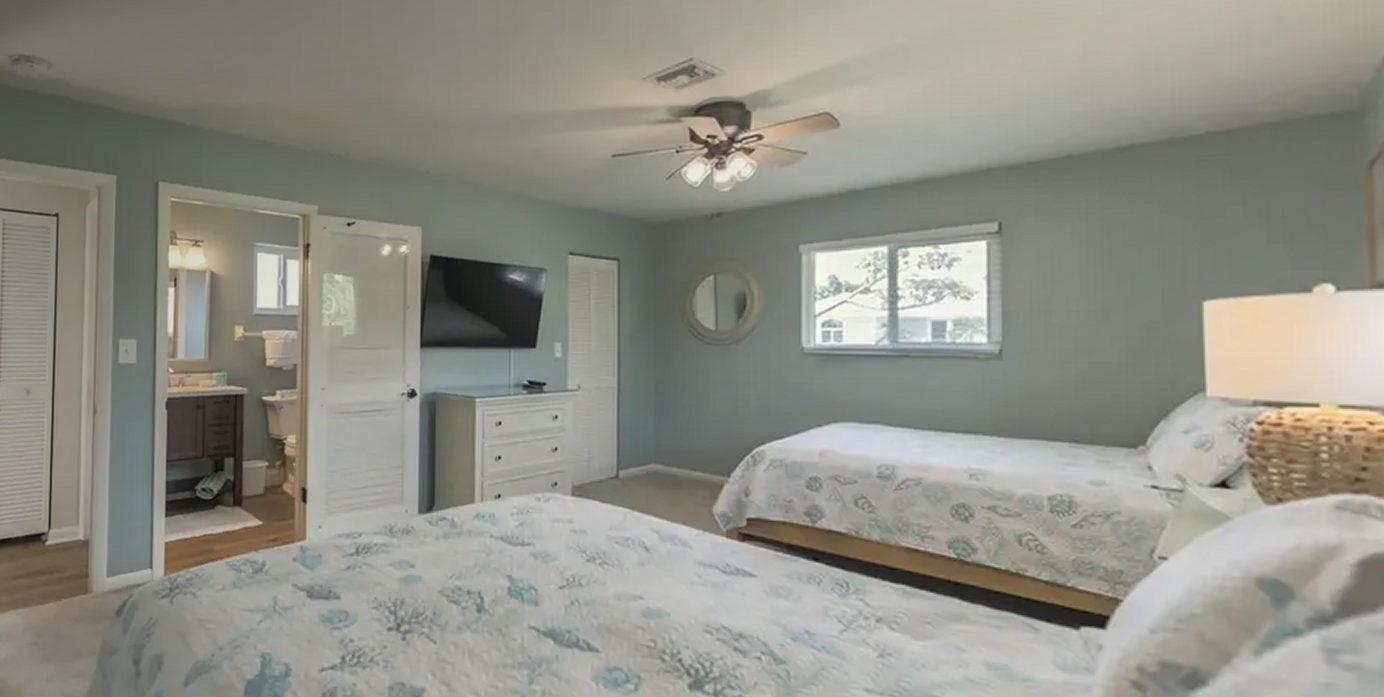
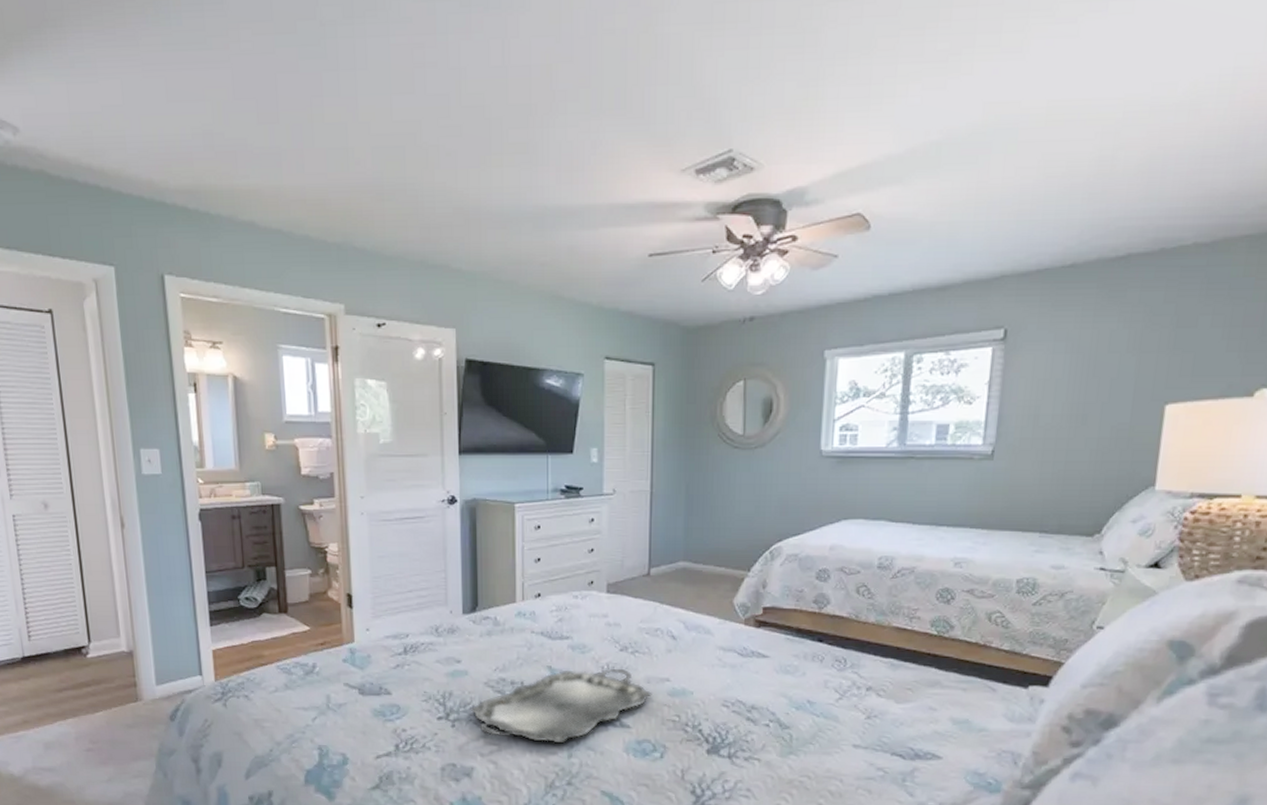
serving tray: none [422,580,624,666] -> present [470,668,652,743]

